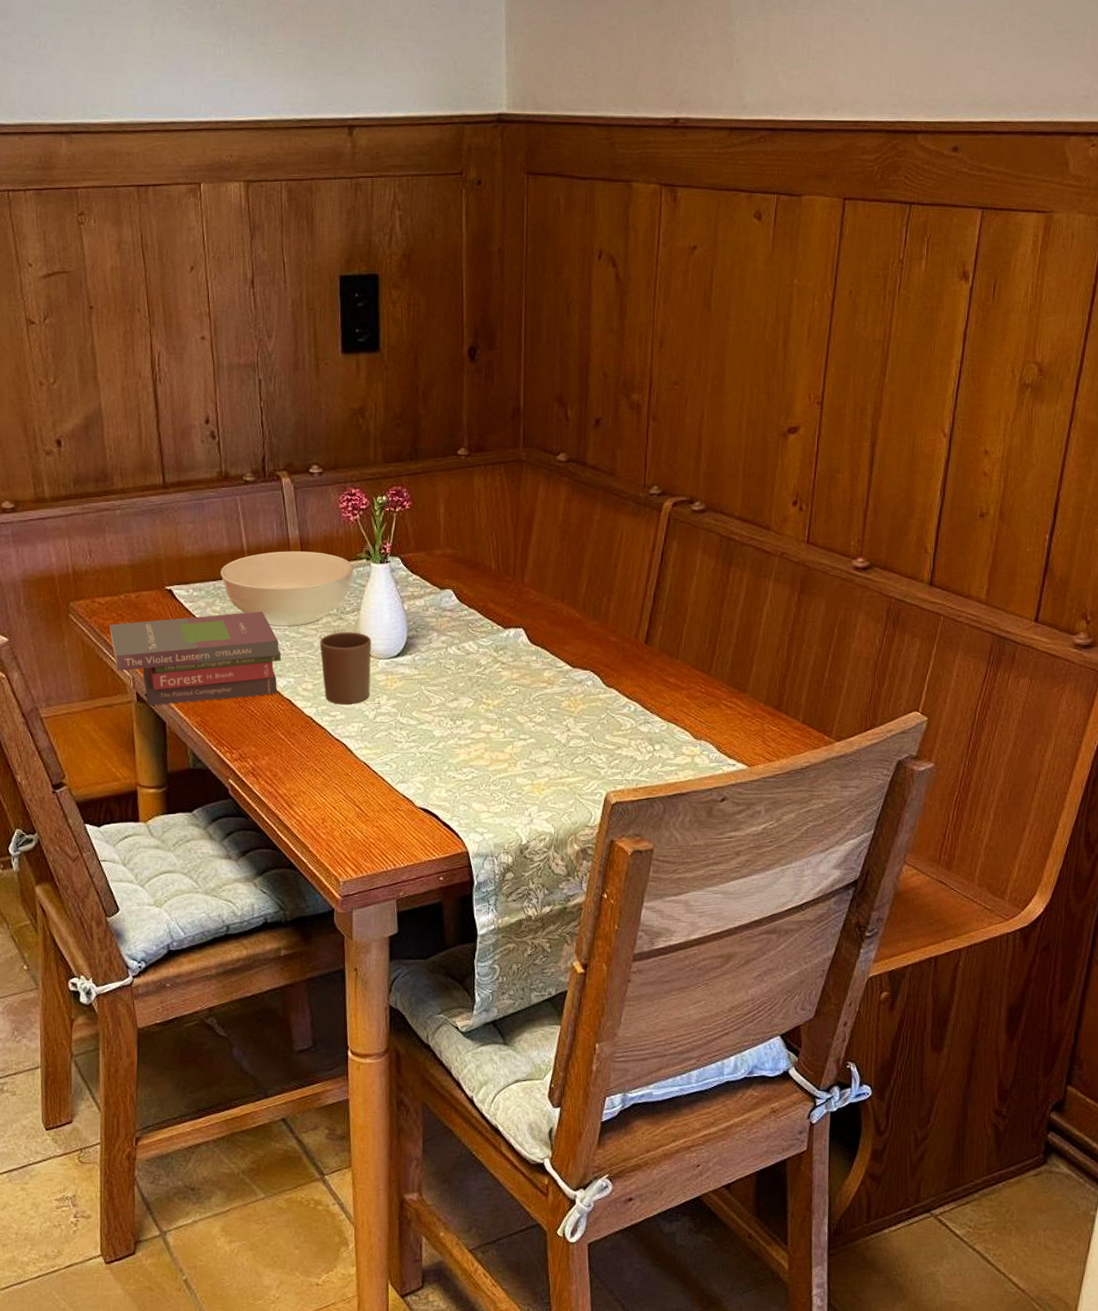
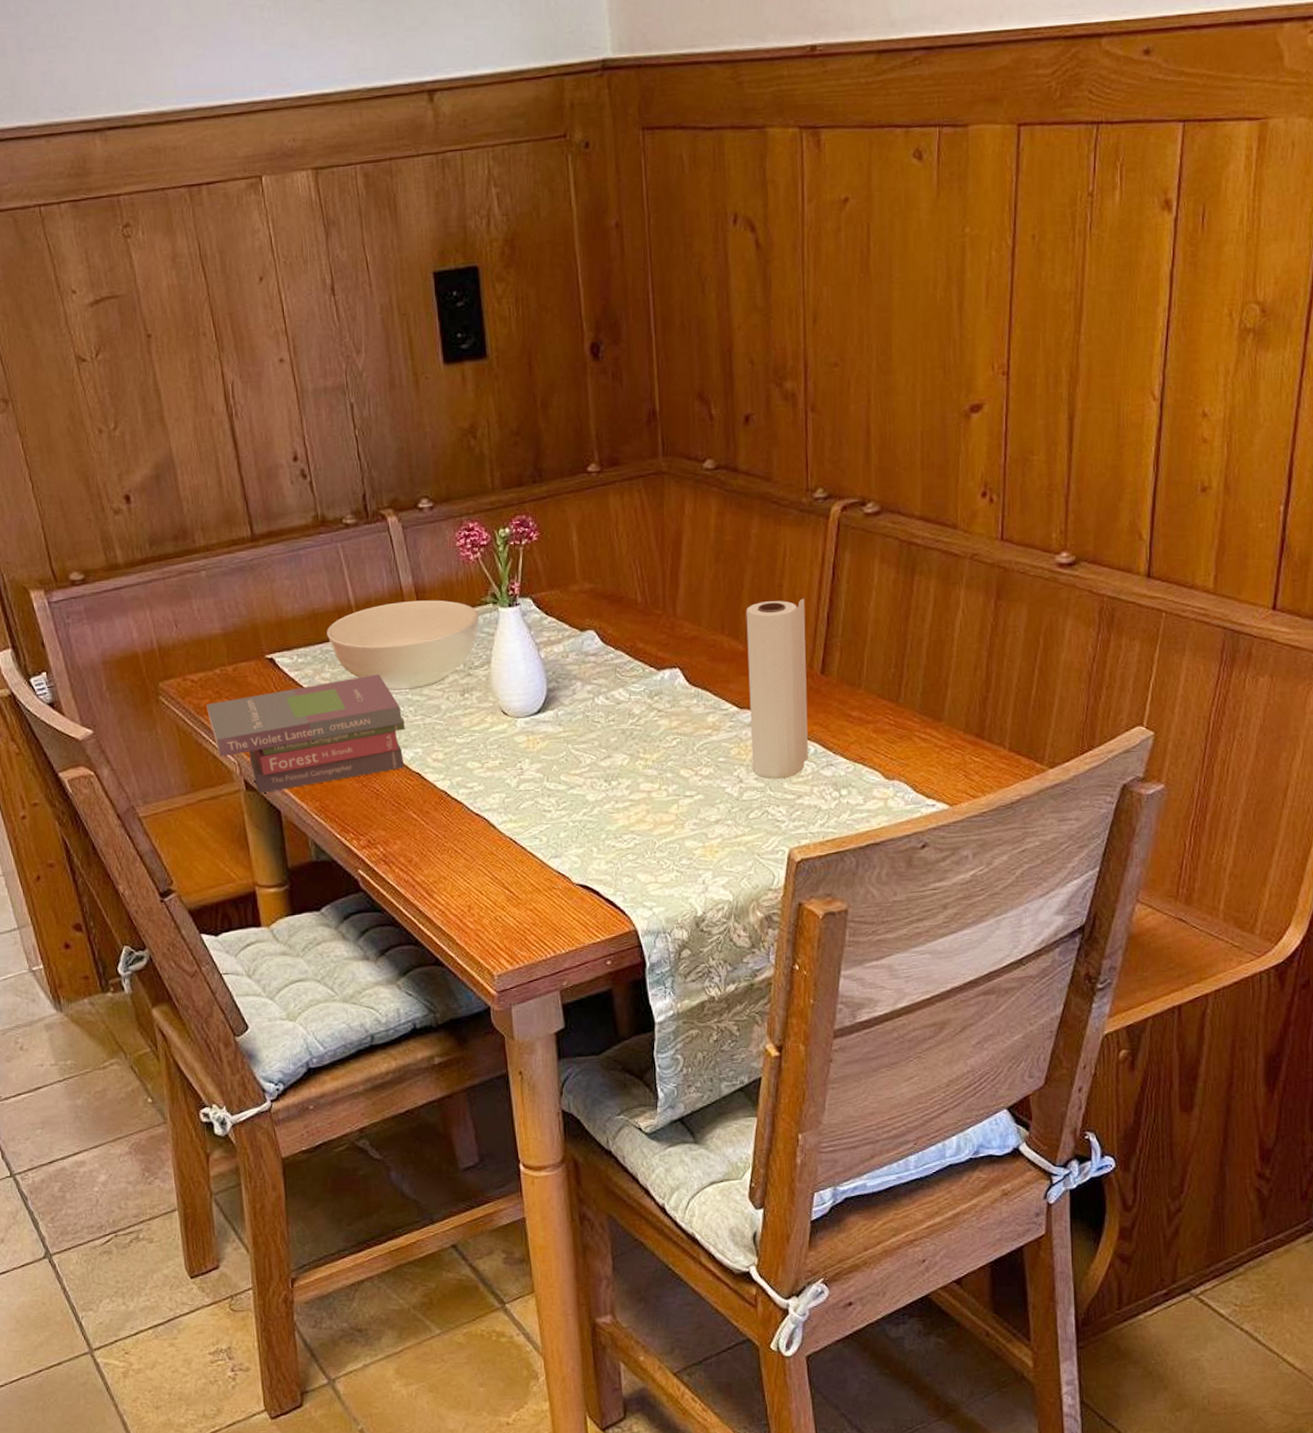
mug: present [319,631,371,705] -> none [447,689,510,775]
paper towel roll: none [579,578,635,731] -> present [746,598,809,779]

